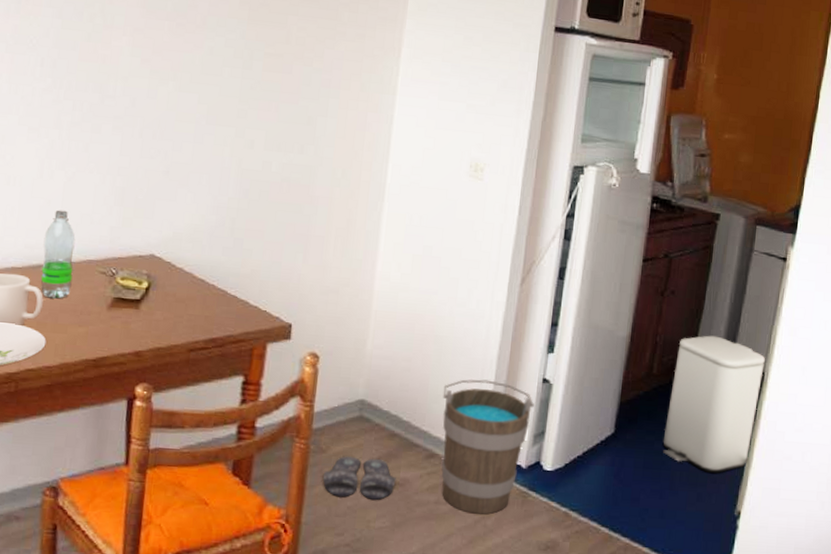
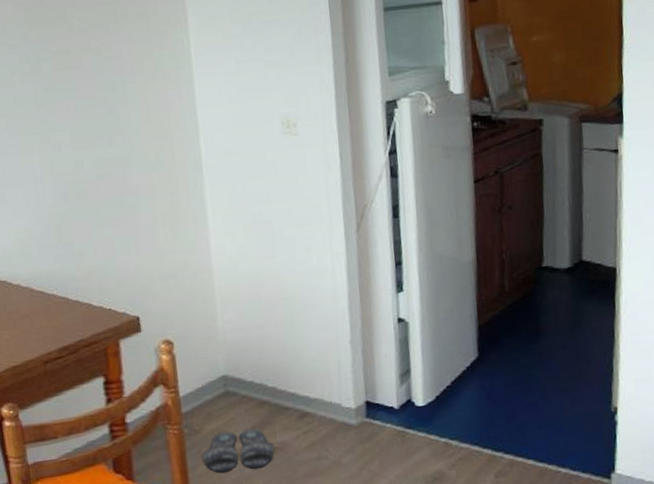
bucket: present [441,379,534,515] -> none [301,331,394,463]
pedal bin: present [663,335,765,474] -> none [526,241,615,377]

